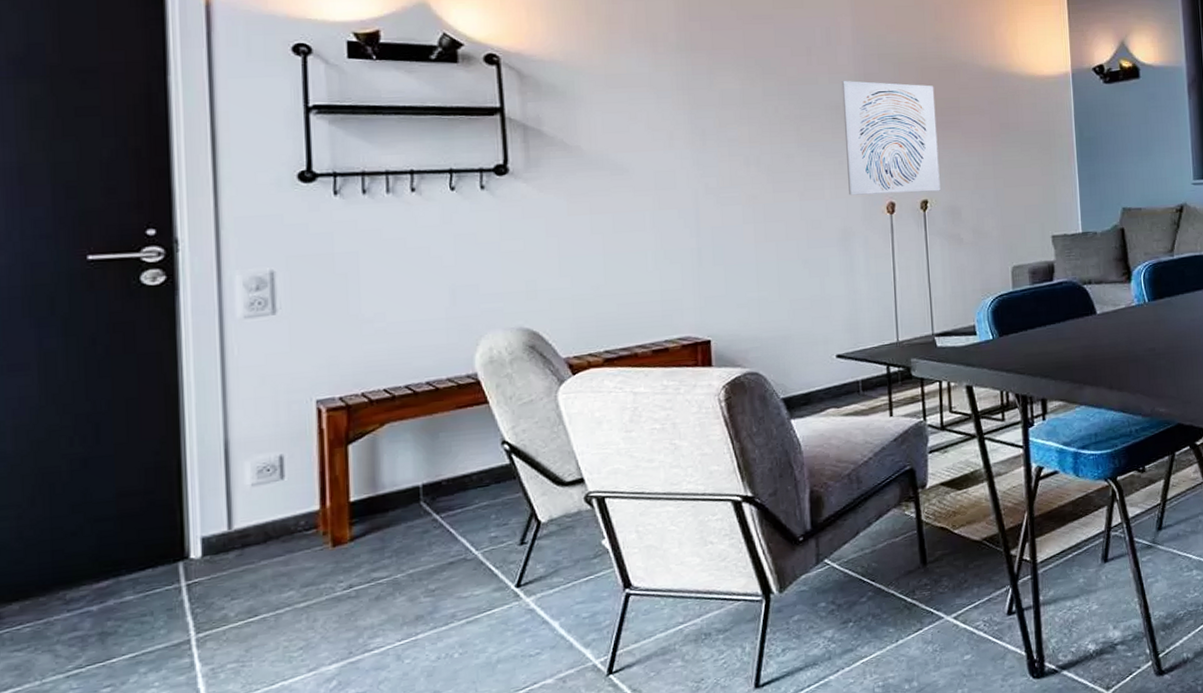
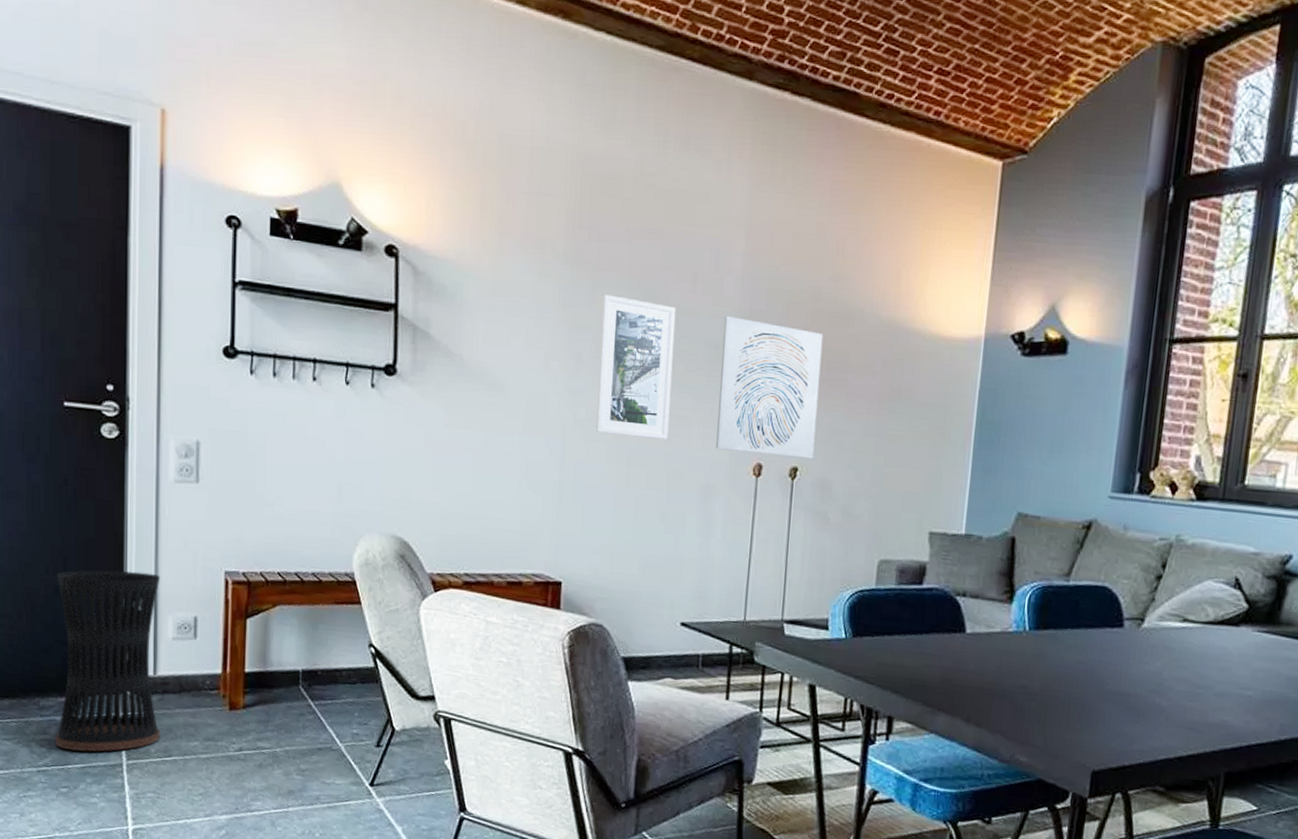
umbrella stand: none [86,419,242,643] -> present [55,569,161,752]
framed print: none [721,75,802,198] -> present [596,294,676,439]

